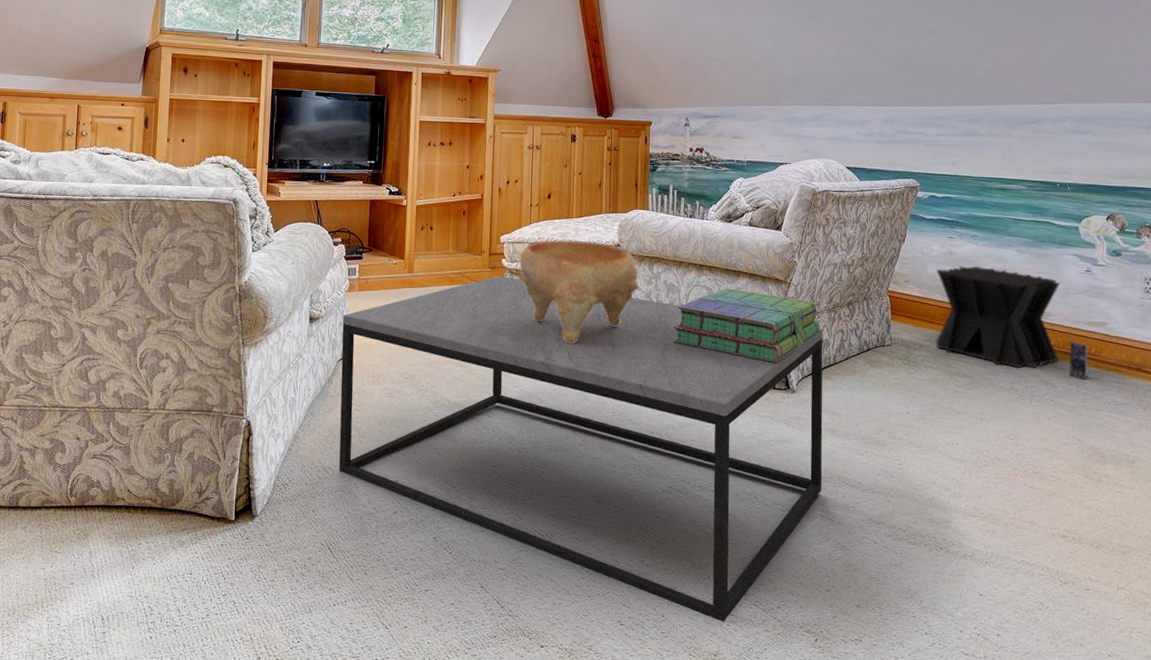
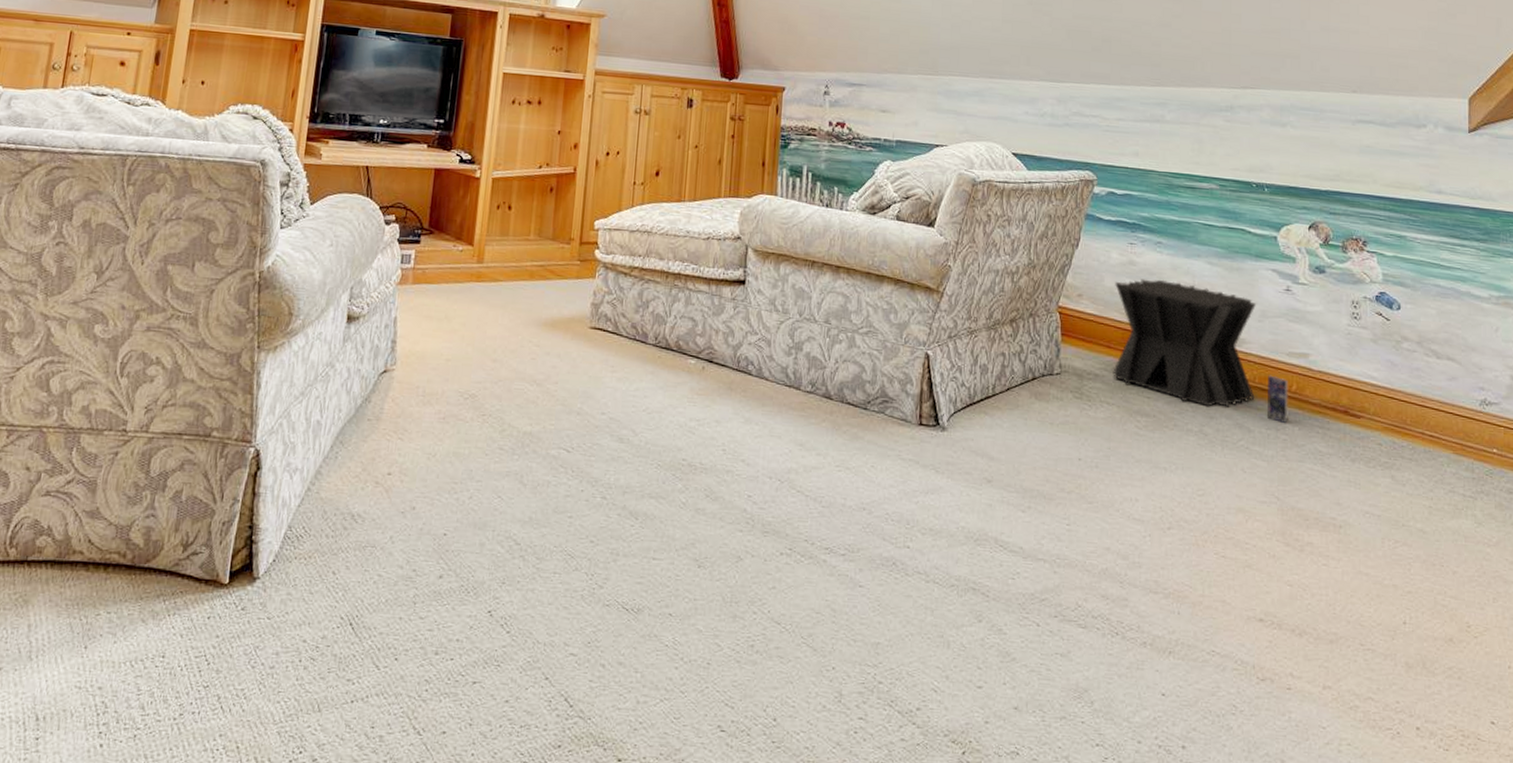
coffee table: present [338,276,823,622] -> none [371,270,981,728]
decorative bowl: present [518,239,638,343] -> none [615,228,761,360]
stack of books: present [673,288,820,363] -> none [801,296,978,392]

